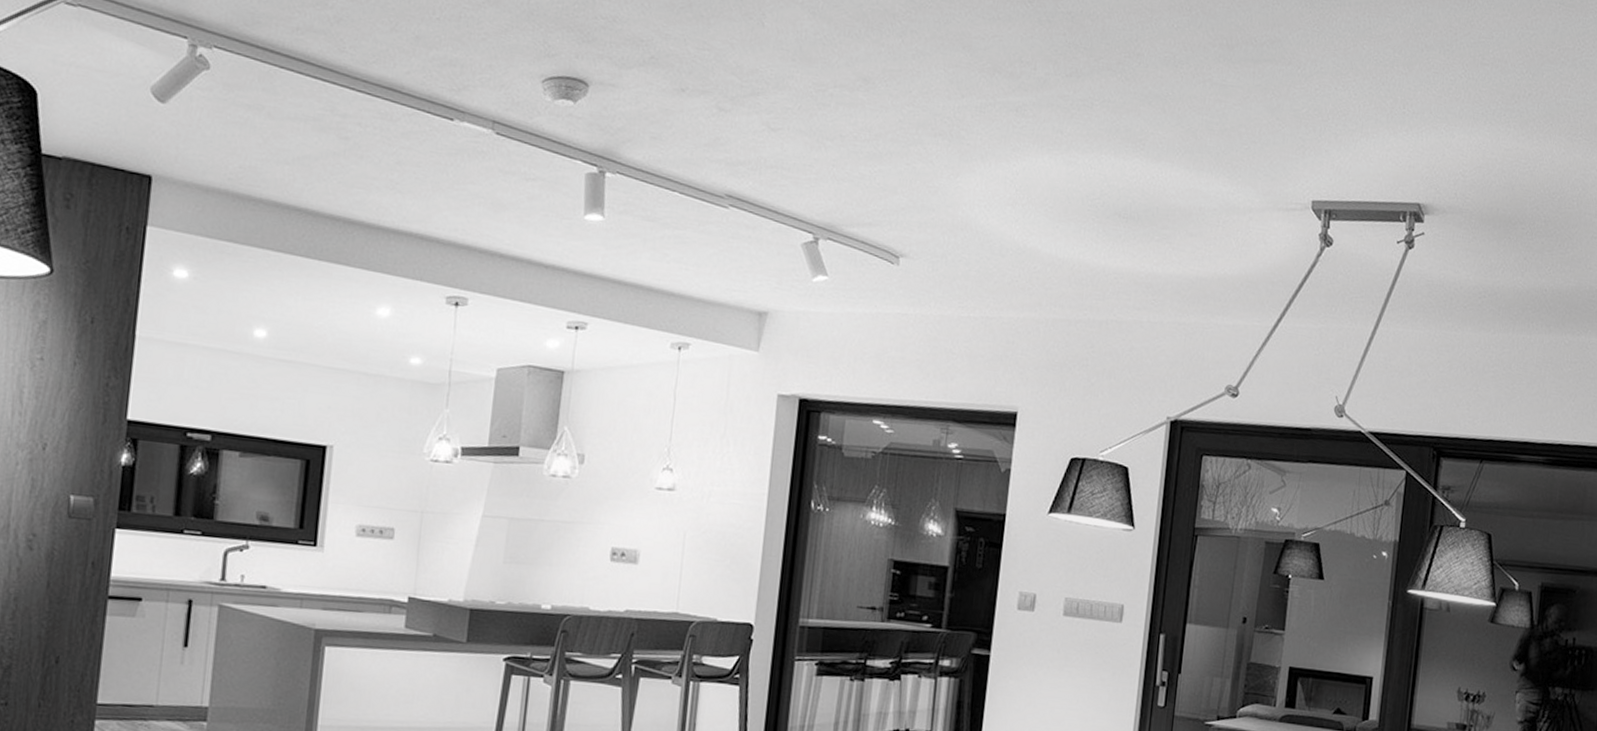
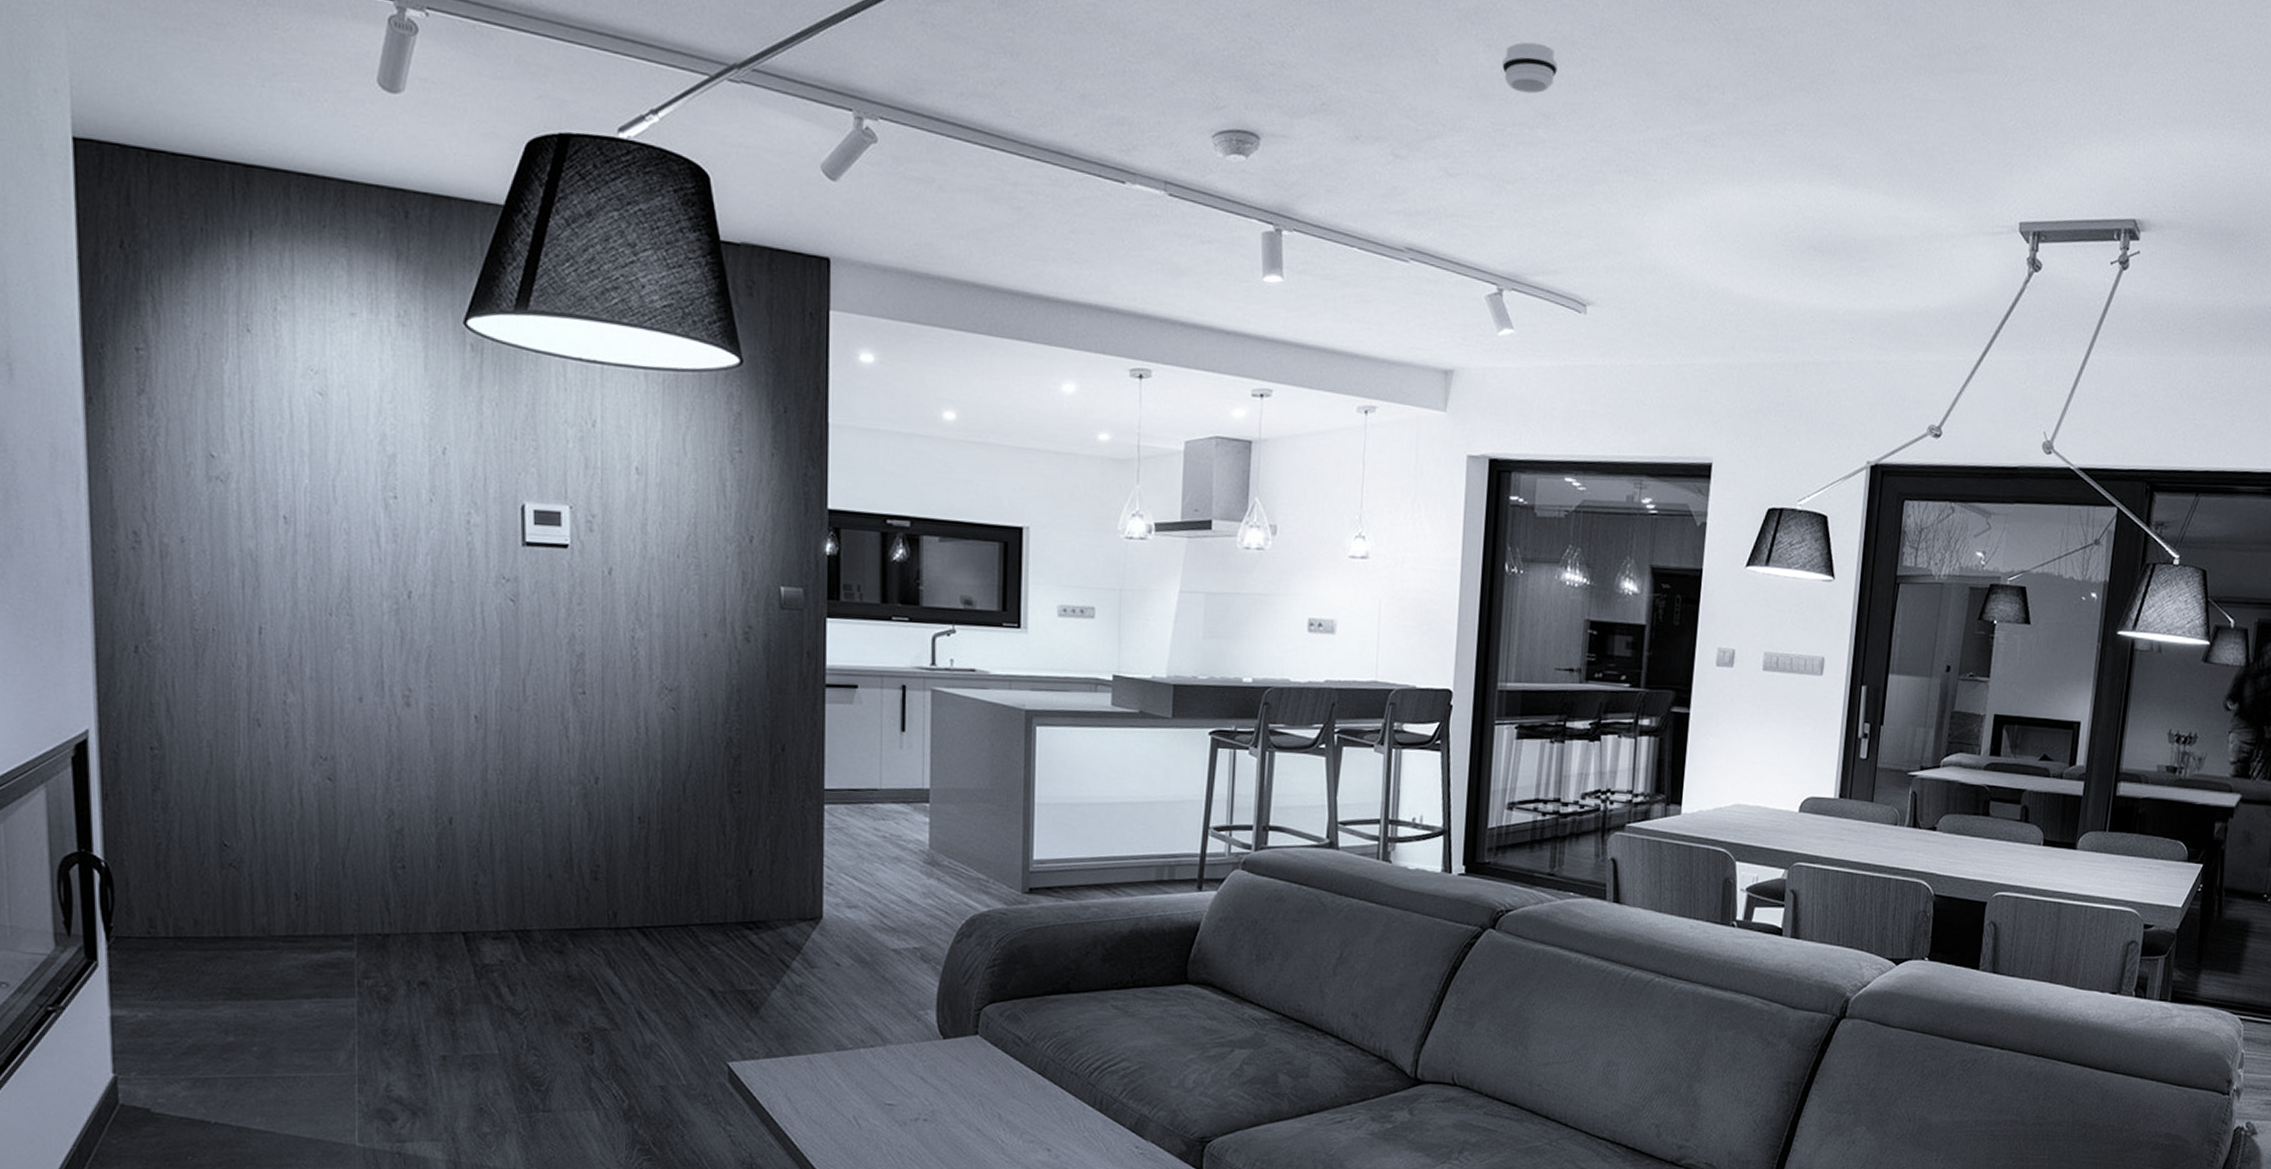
smoke detector: none [825,12,879,59] -> present [1502,42,1558,94]

